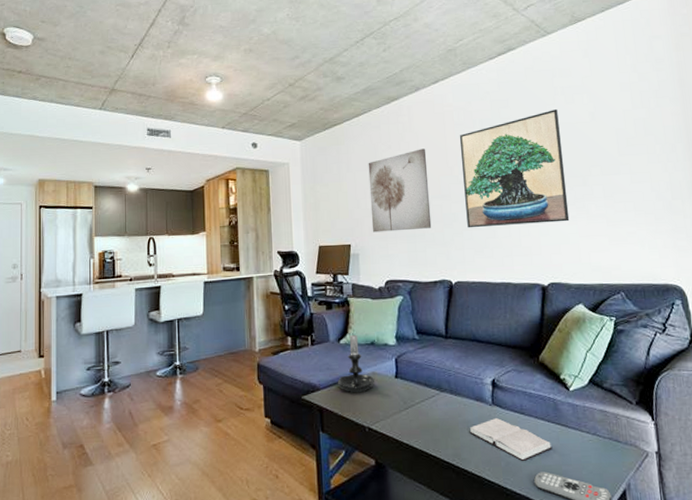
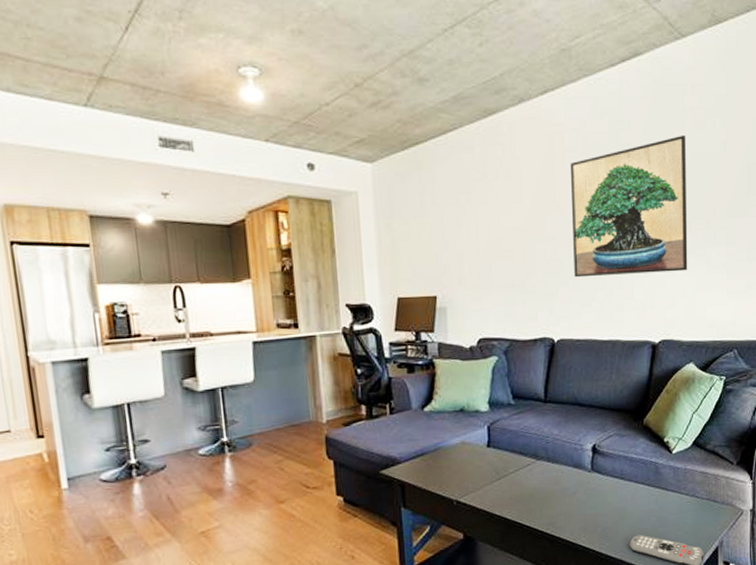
candle holder: present [337,333,375,392] -> none [420,399,465,464]
wall art: present [368,148,432,233] -> none [458,179,534,282]
hardback book: present [469,418,553,462] -> none [566,484,651,527]

